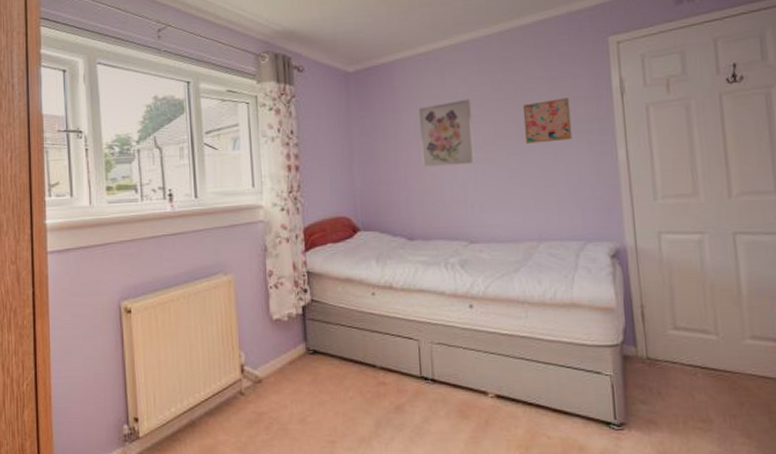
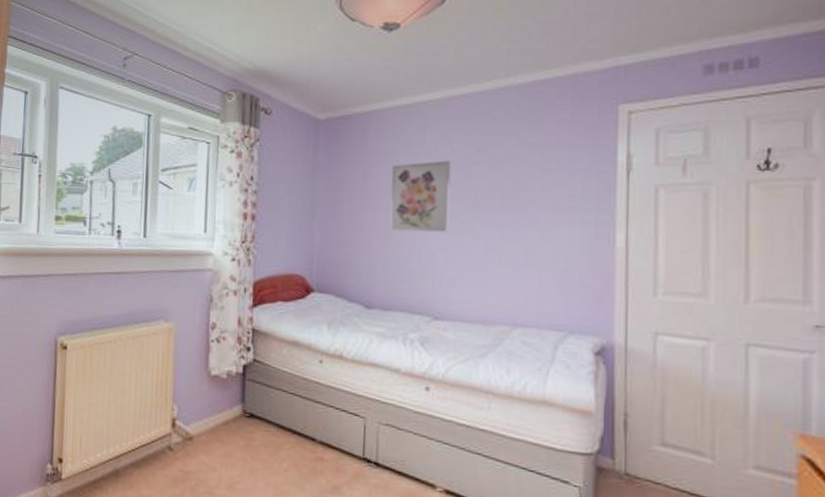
wall art: present [522,98,573,144] -> none [508,169,565,218]

